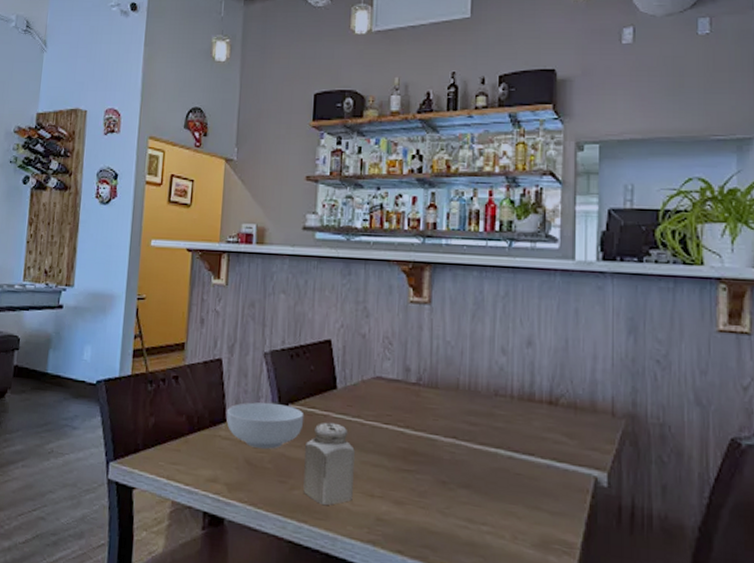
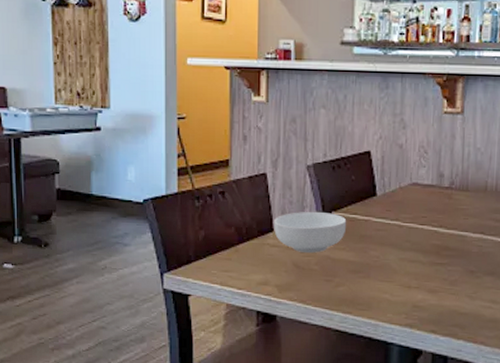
salt shaker: present [303,422,355,506] -> none [347,226,393,298]

